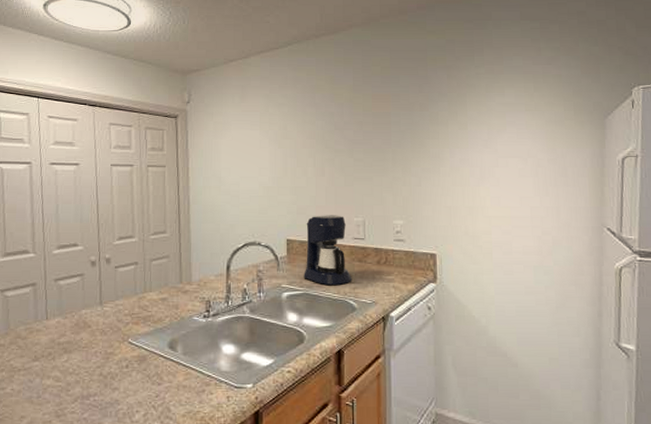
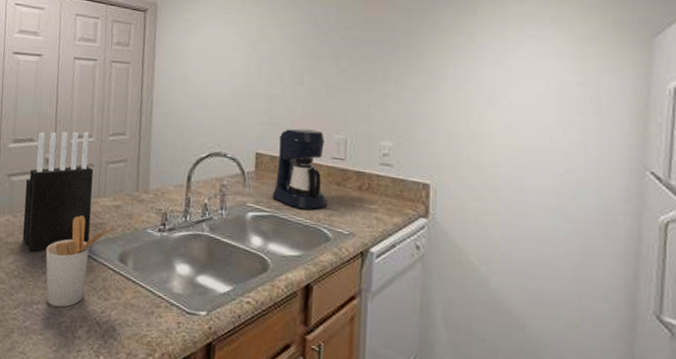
knife block: none [73,233,140,350] -> present [22,131,94,253]
utensil holder: none [98,311,160,396] -> present [45,215,113,308]

